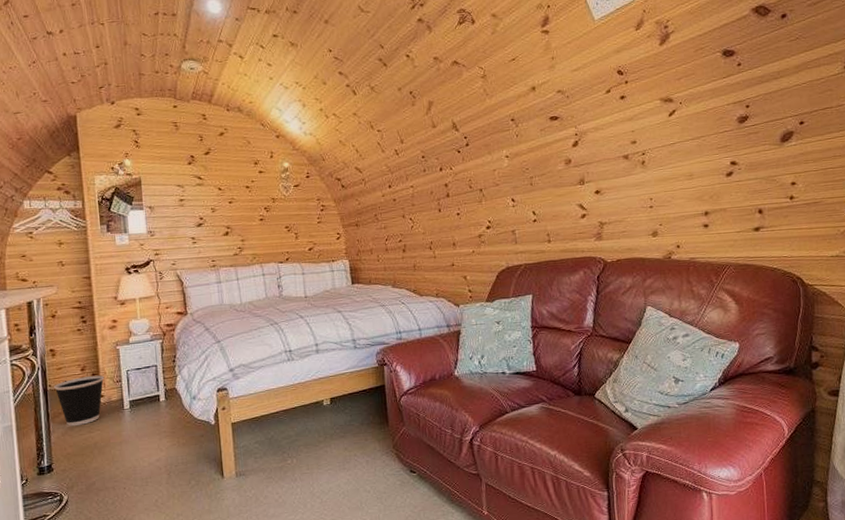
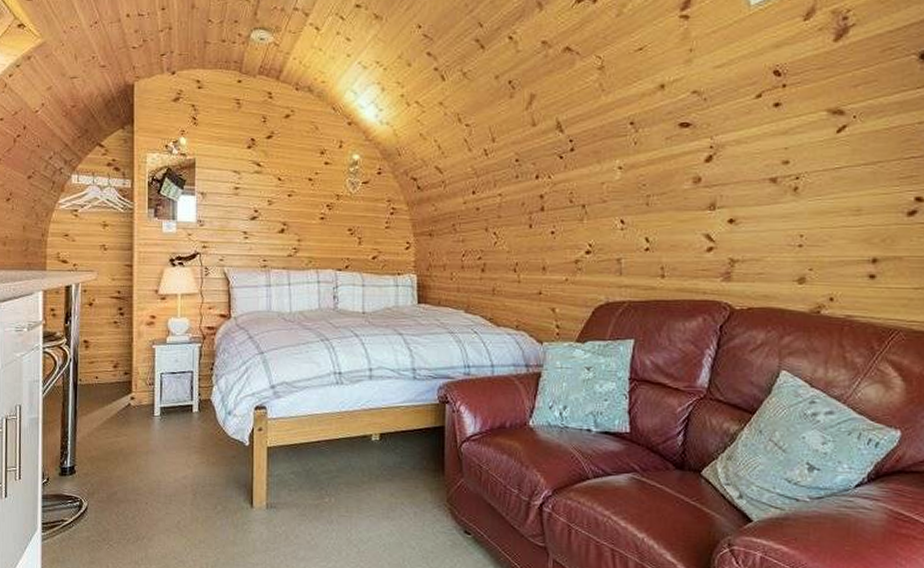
wastebasket: present [54,375,105,427] -> none [84,374,137,428]

